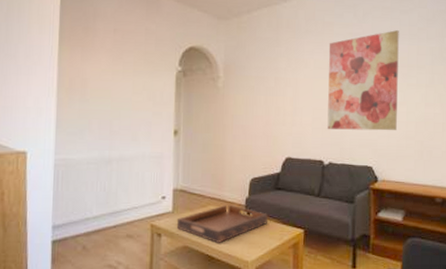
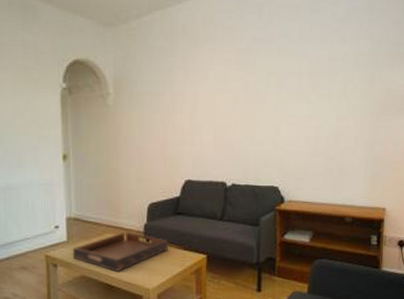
wall art: present [327,30,399,131] -> none [230,33,309,148]

